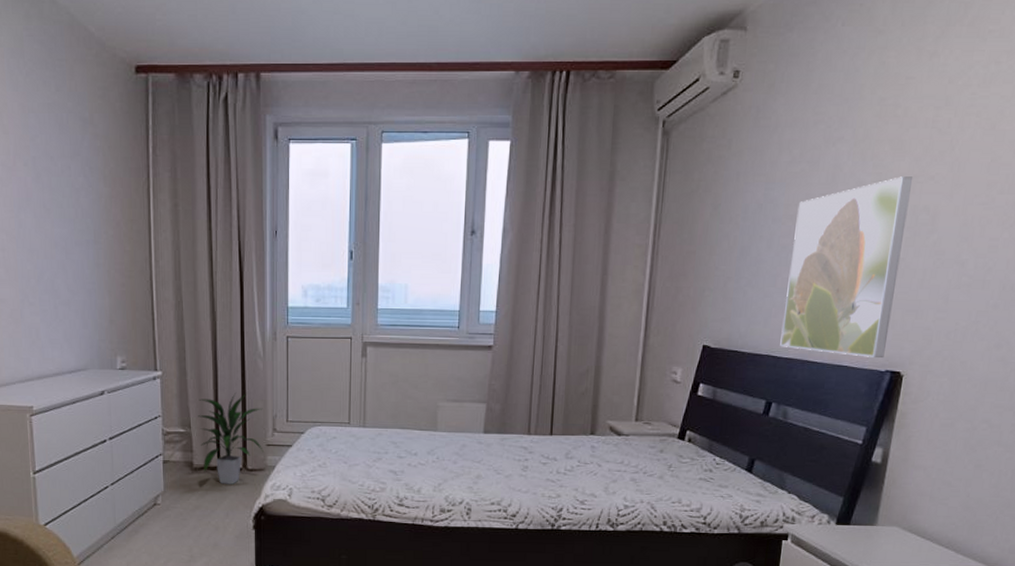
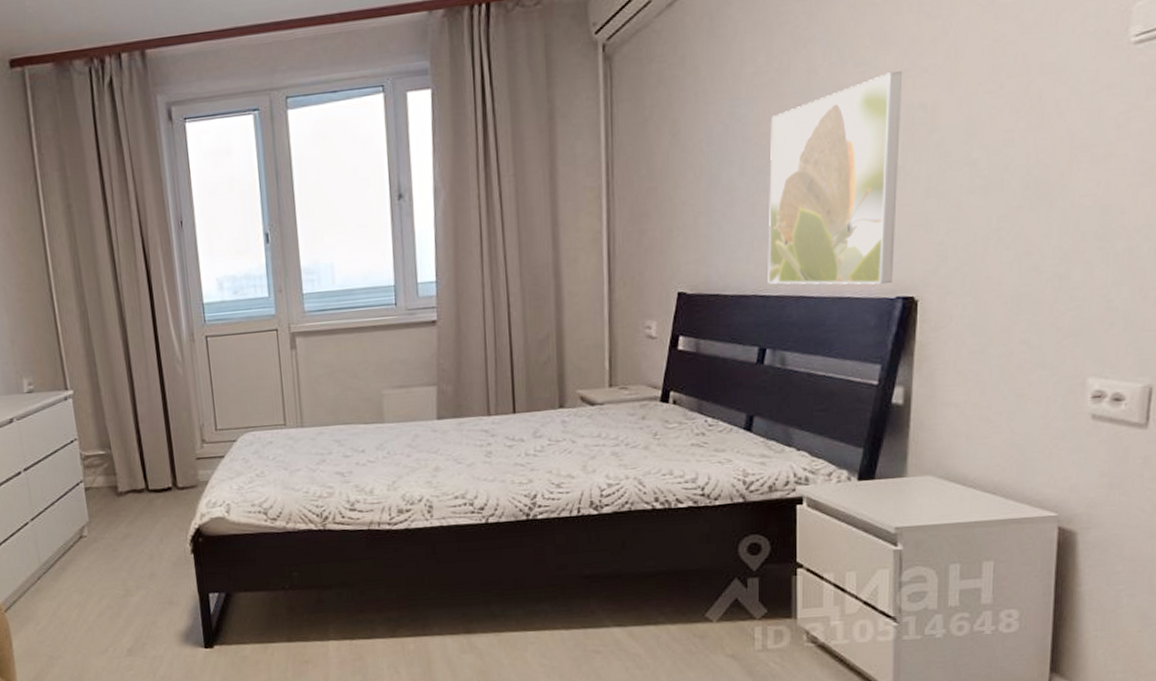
indoor plant: present [198,393,264,484] -> none [116,404,194,507]

